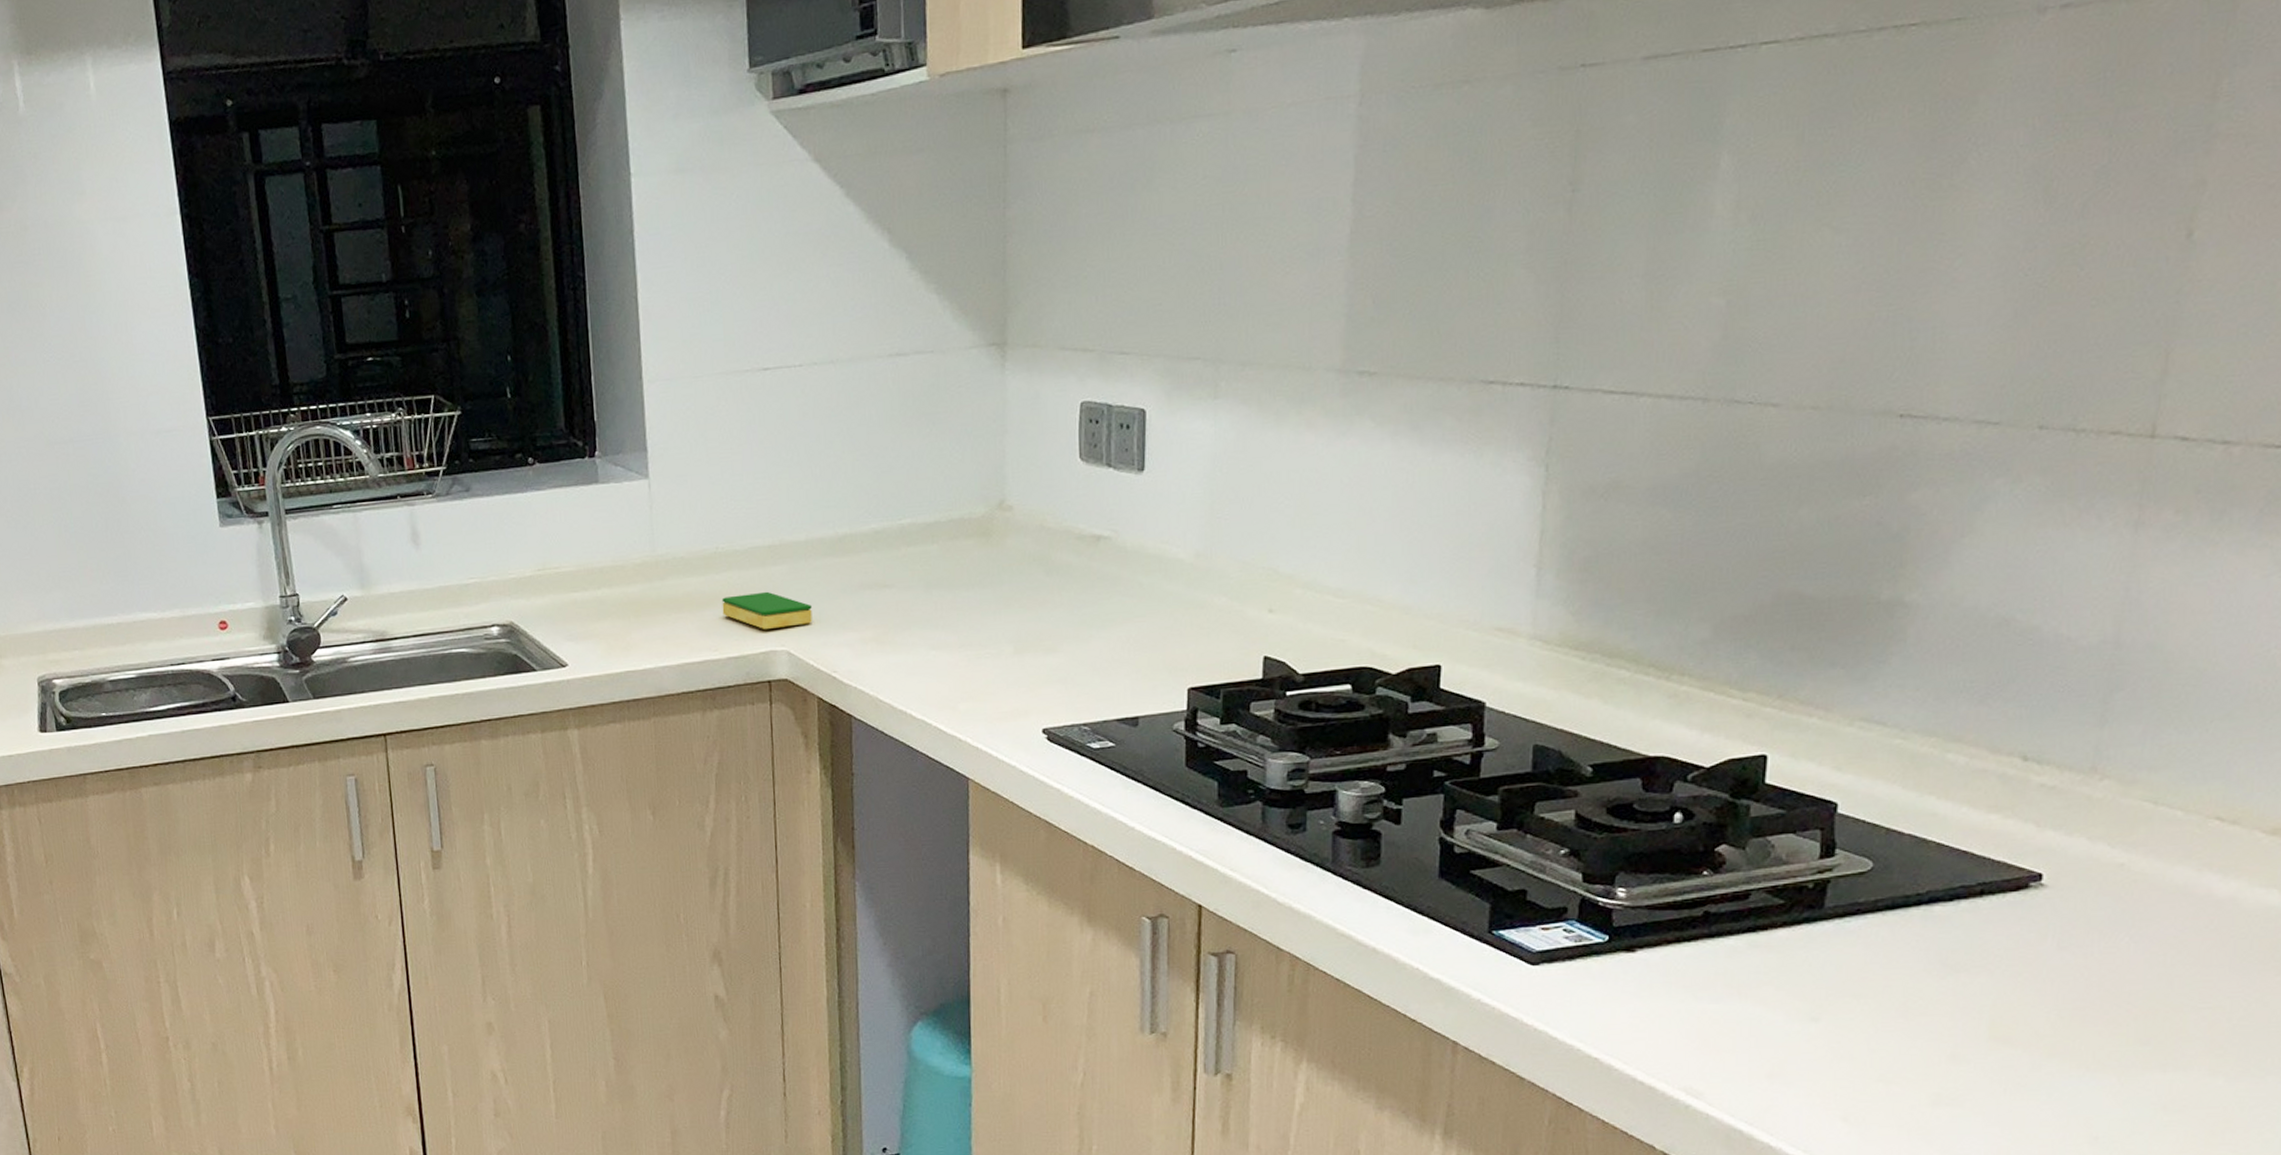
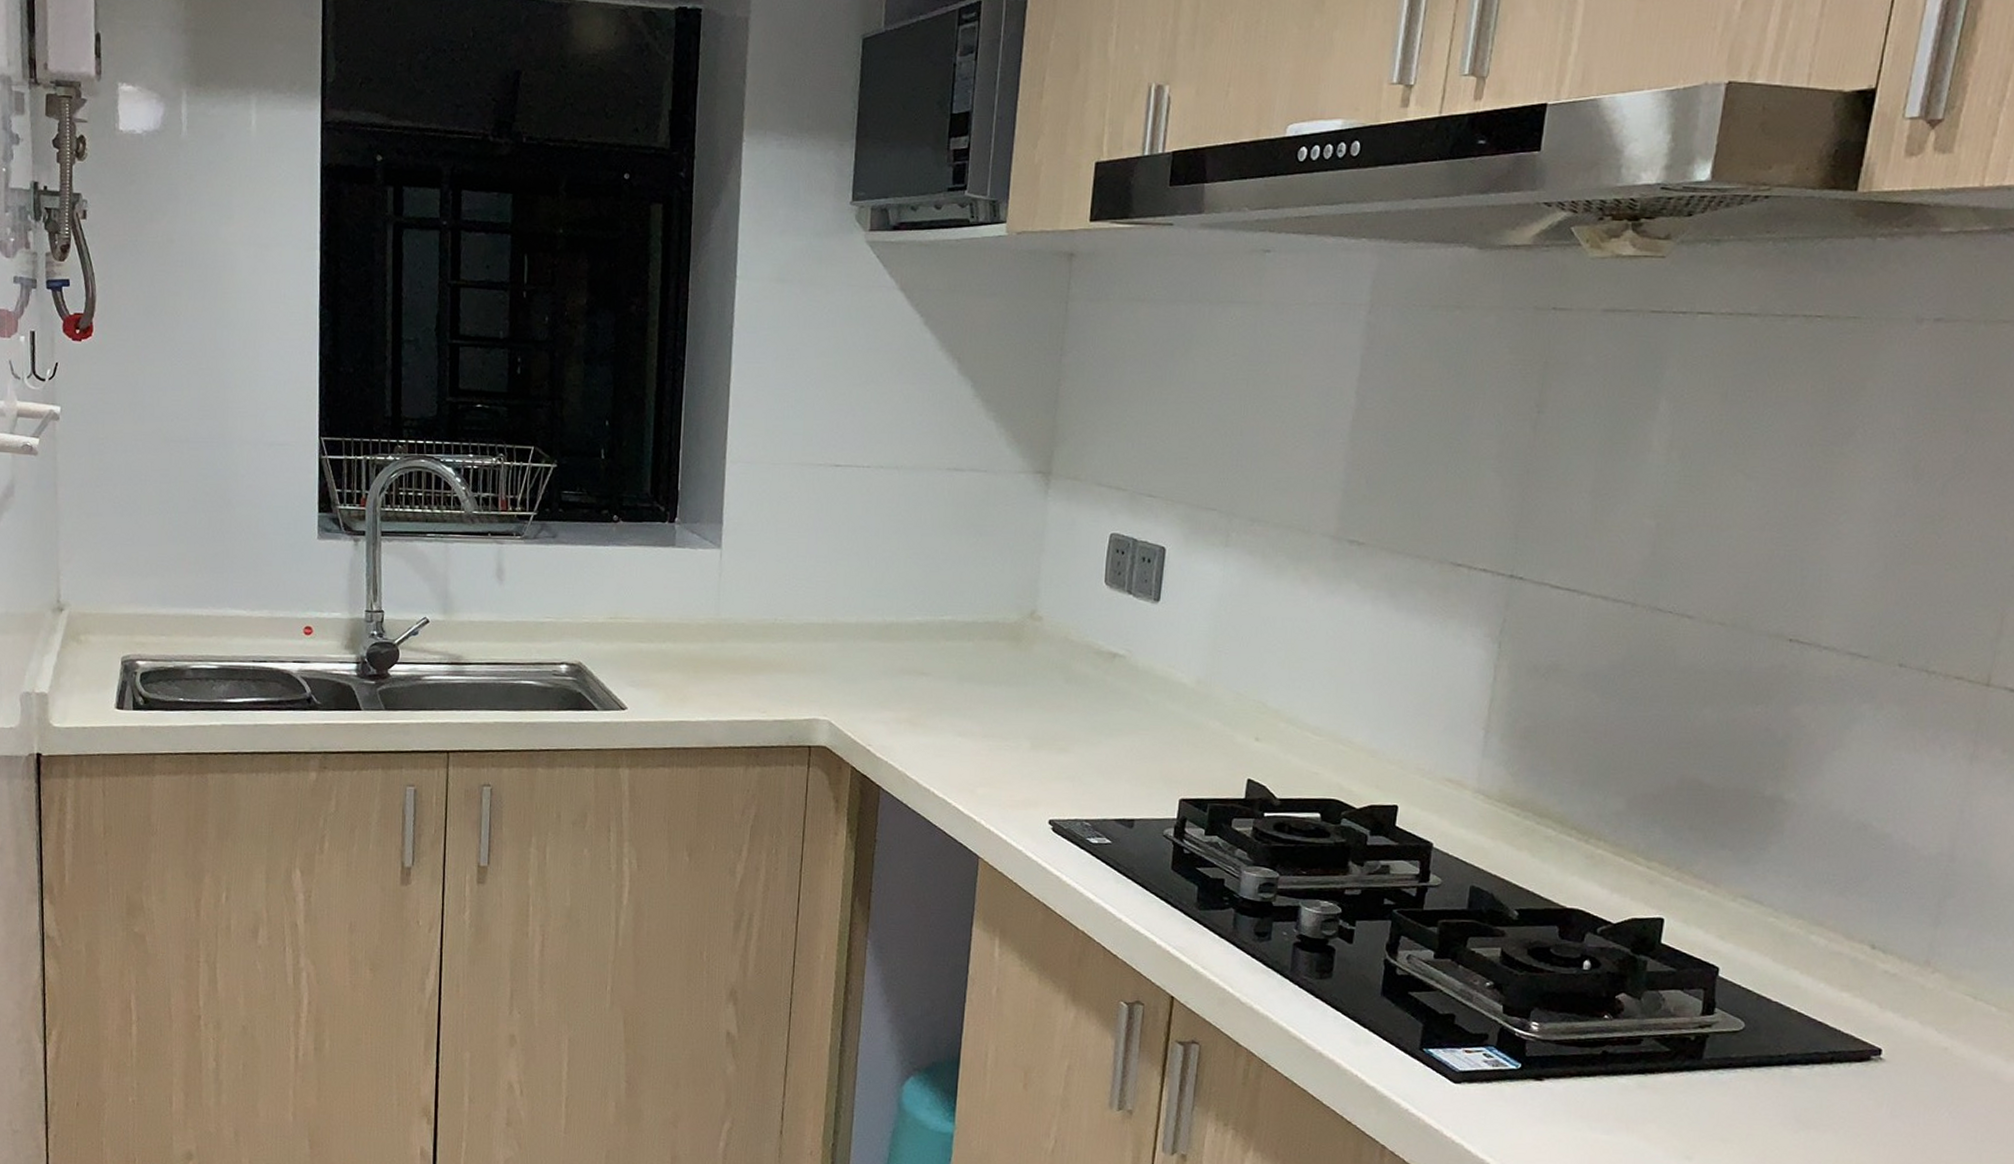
dish sponge: present [721,591,812,630] -> none [774,664,855,700]

